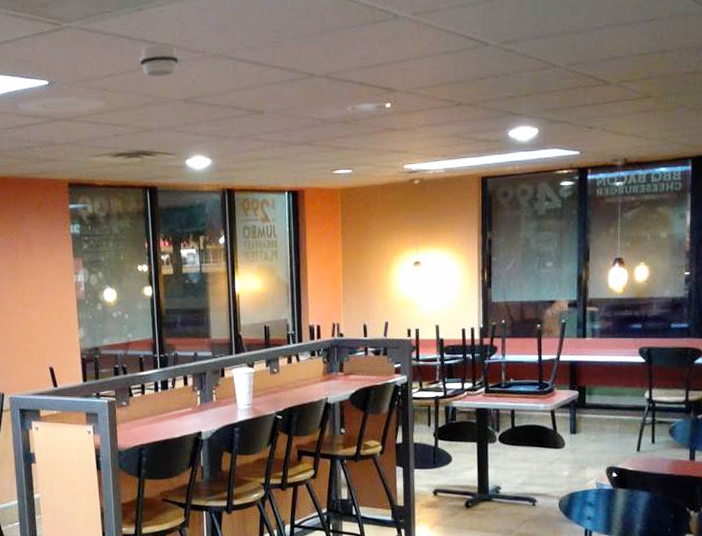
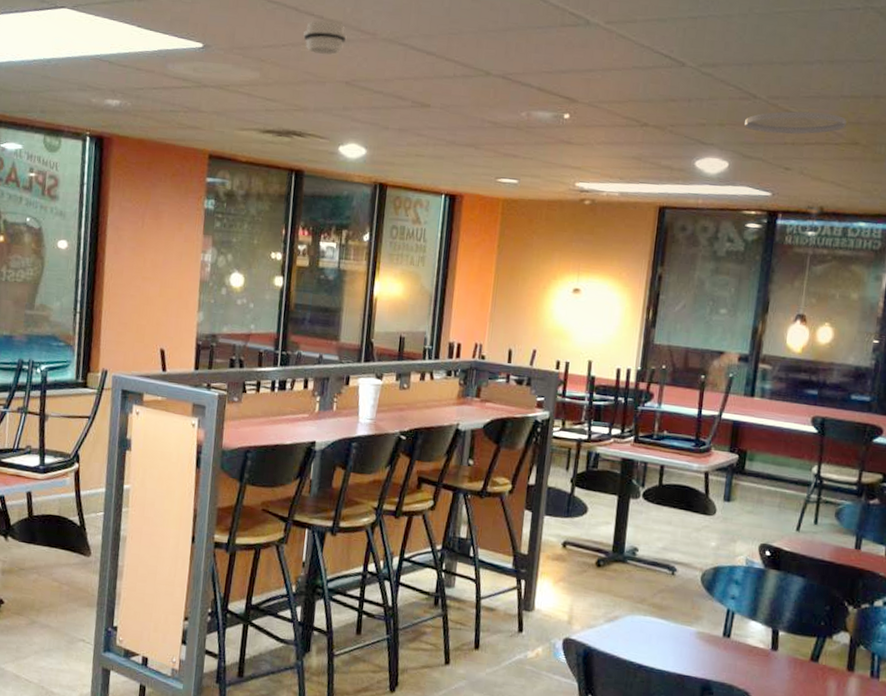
ceiling vent: none [548,72,638,97] -> present [744,111,847,135]

